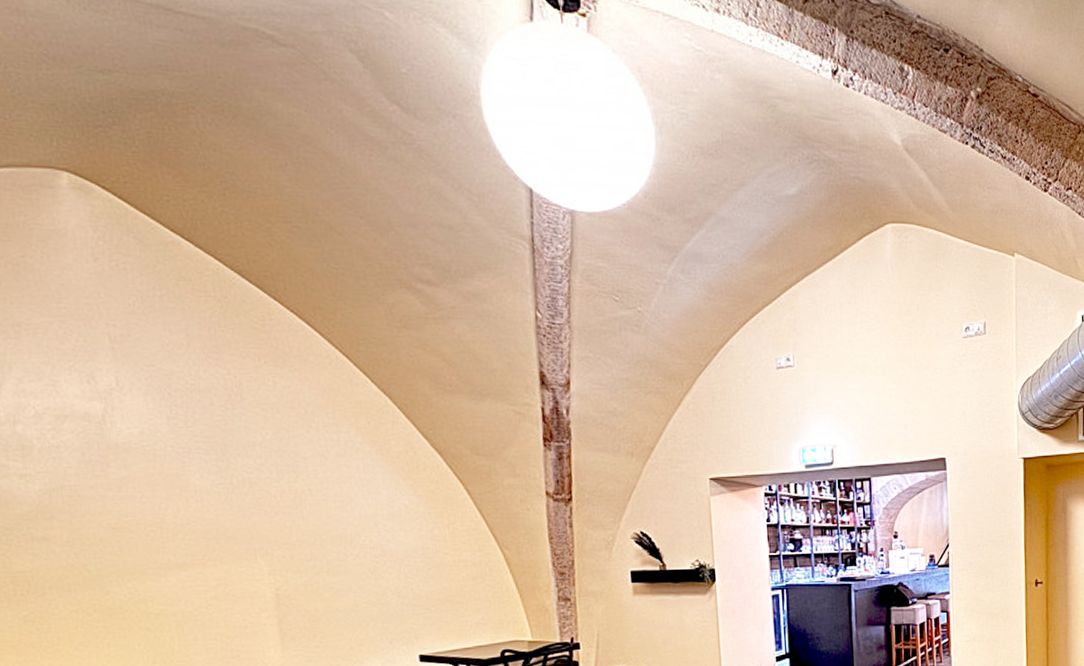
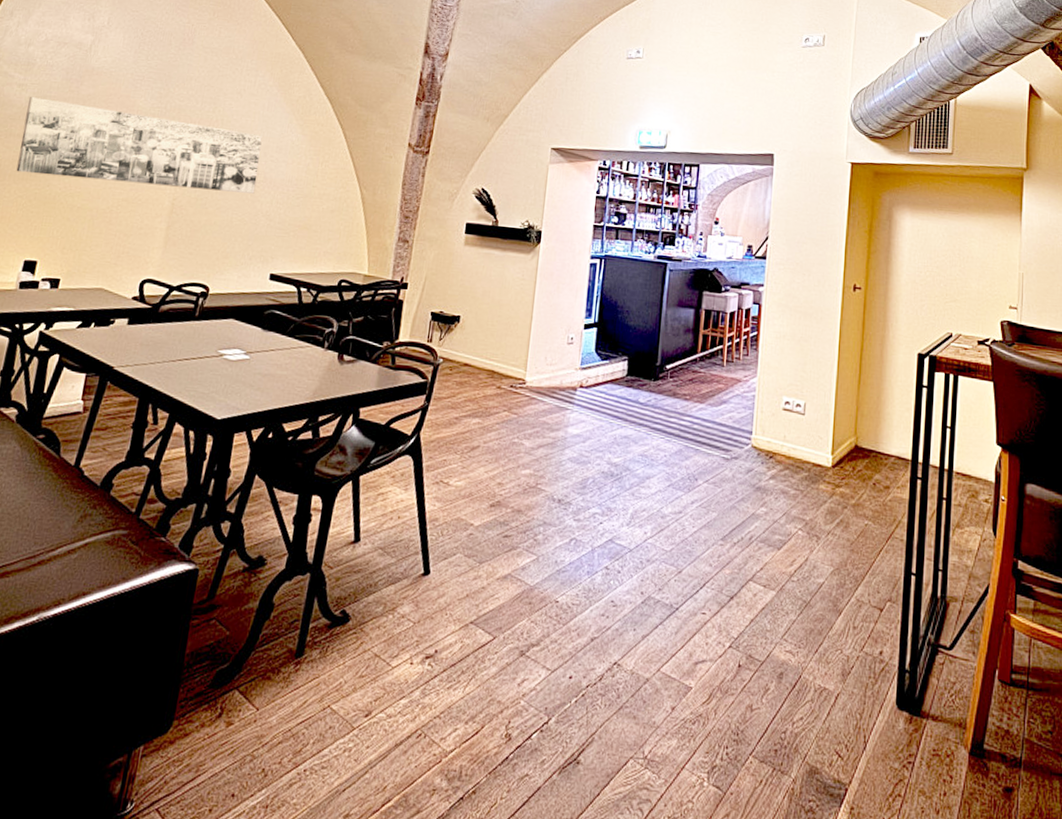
wall art: none [40,489,375,583] -> present [16,97,263,194]

